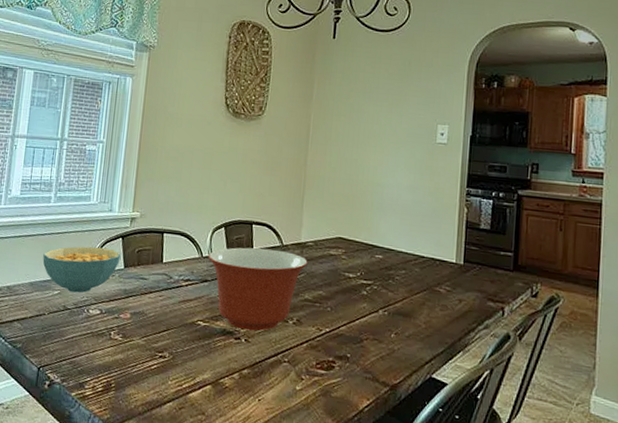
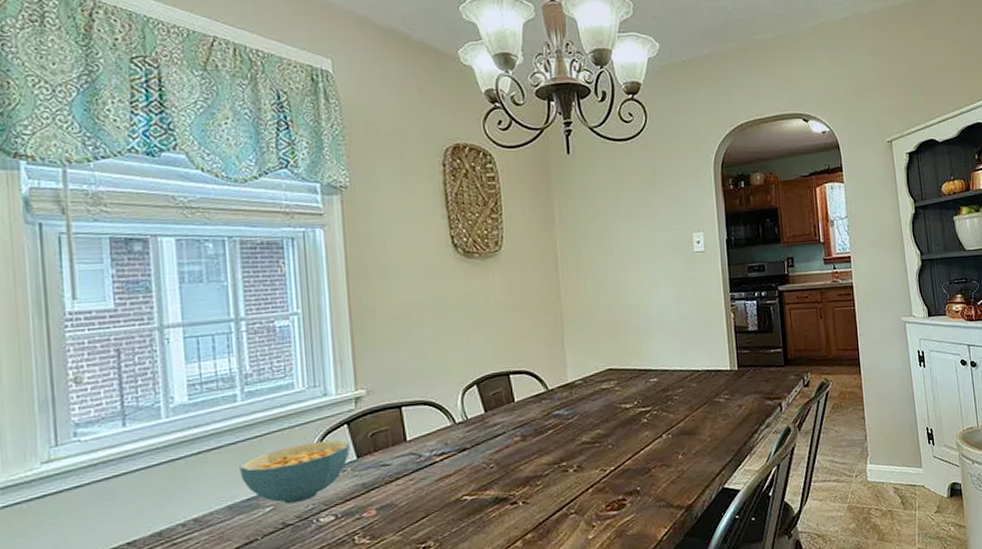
mixing bowl: present [208,247,308,331] -> none [462,396,579,493]

